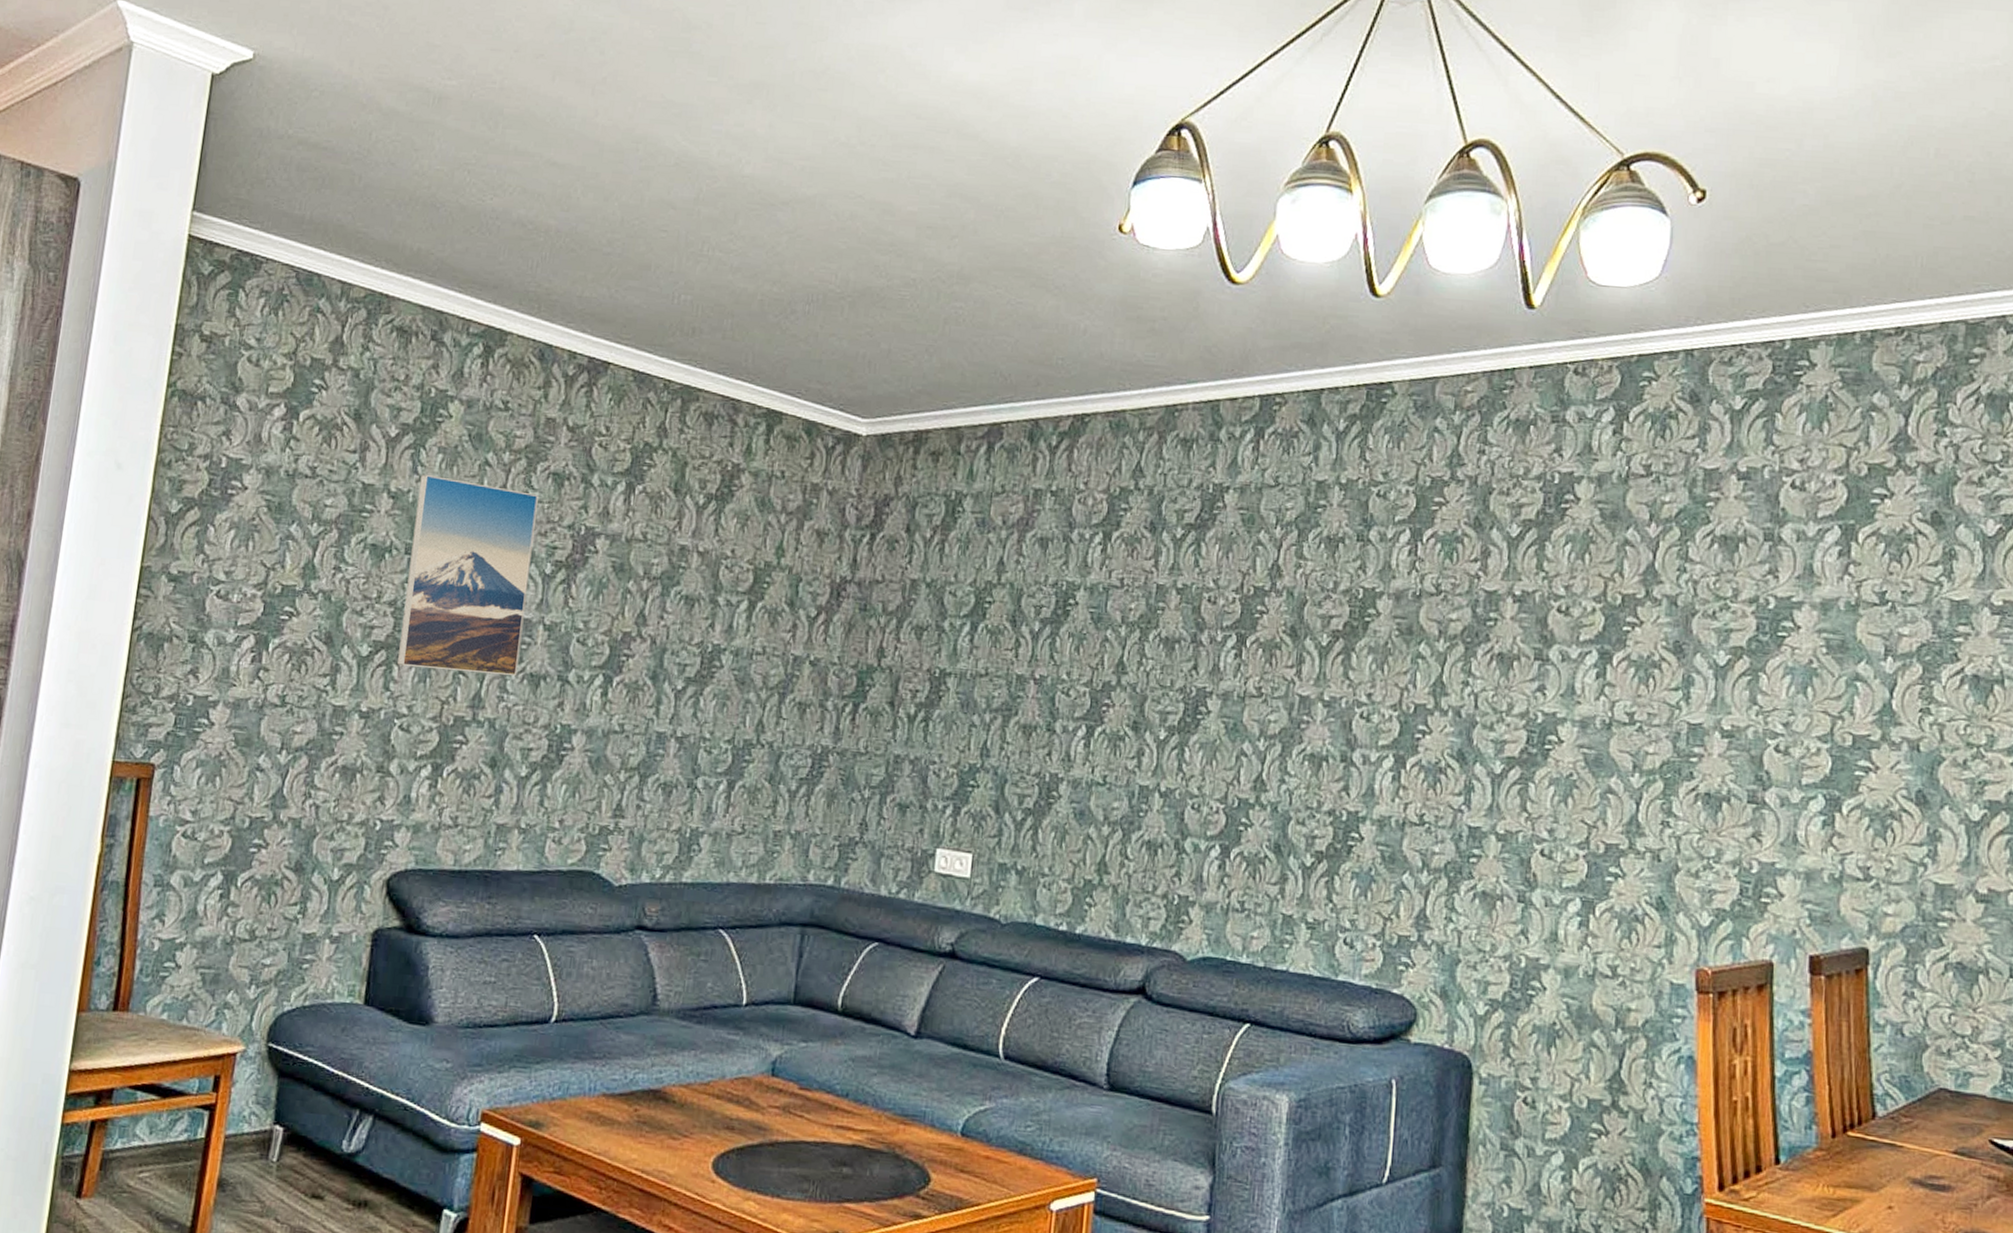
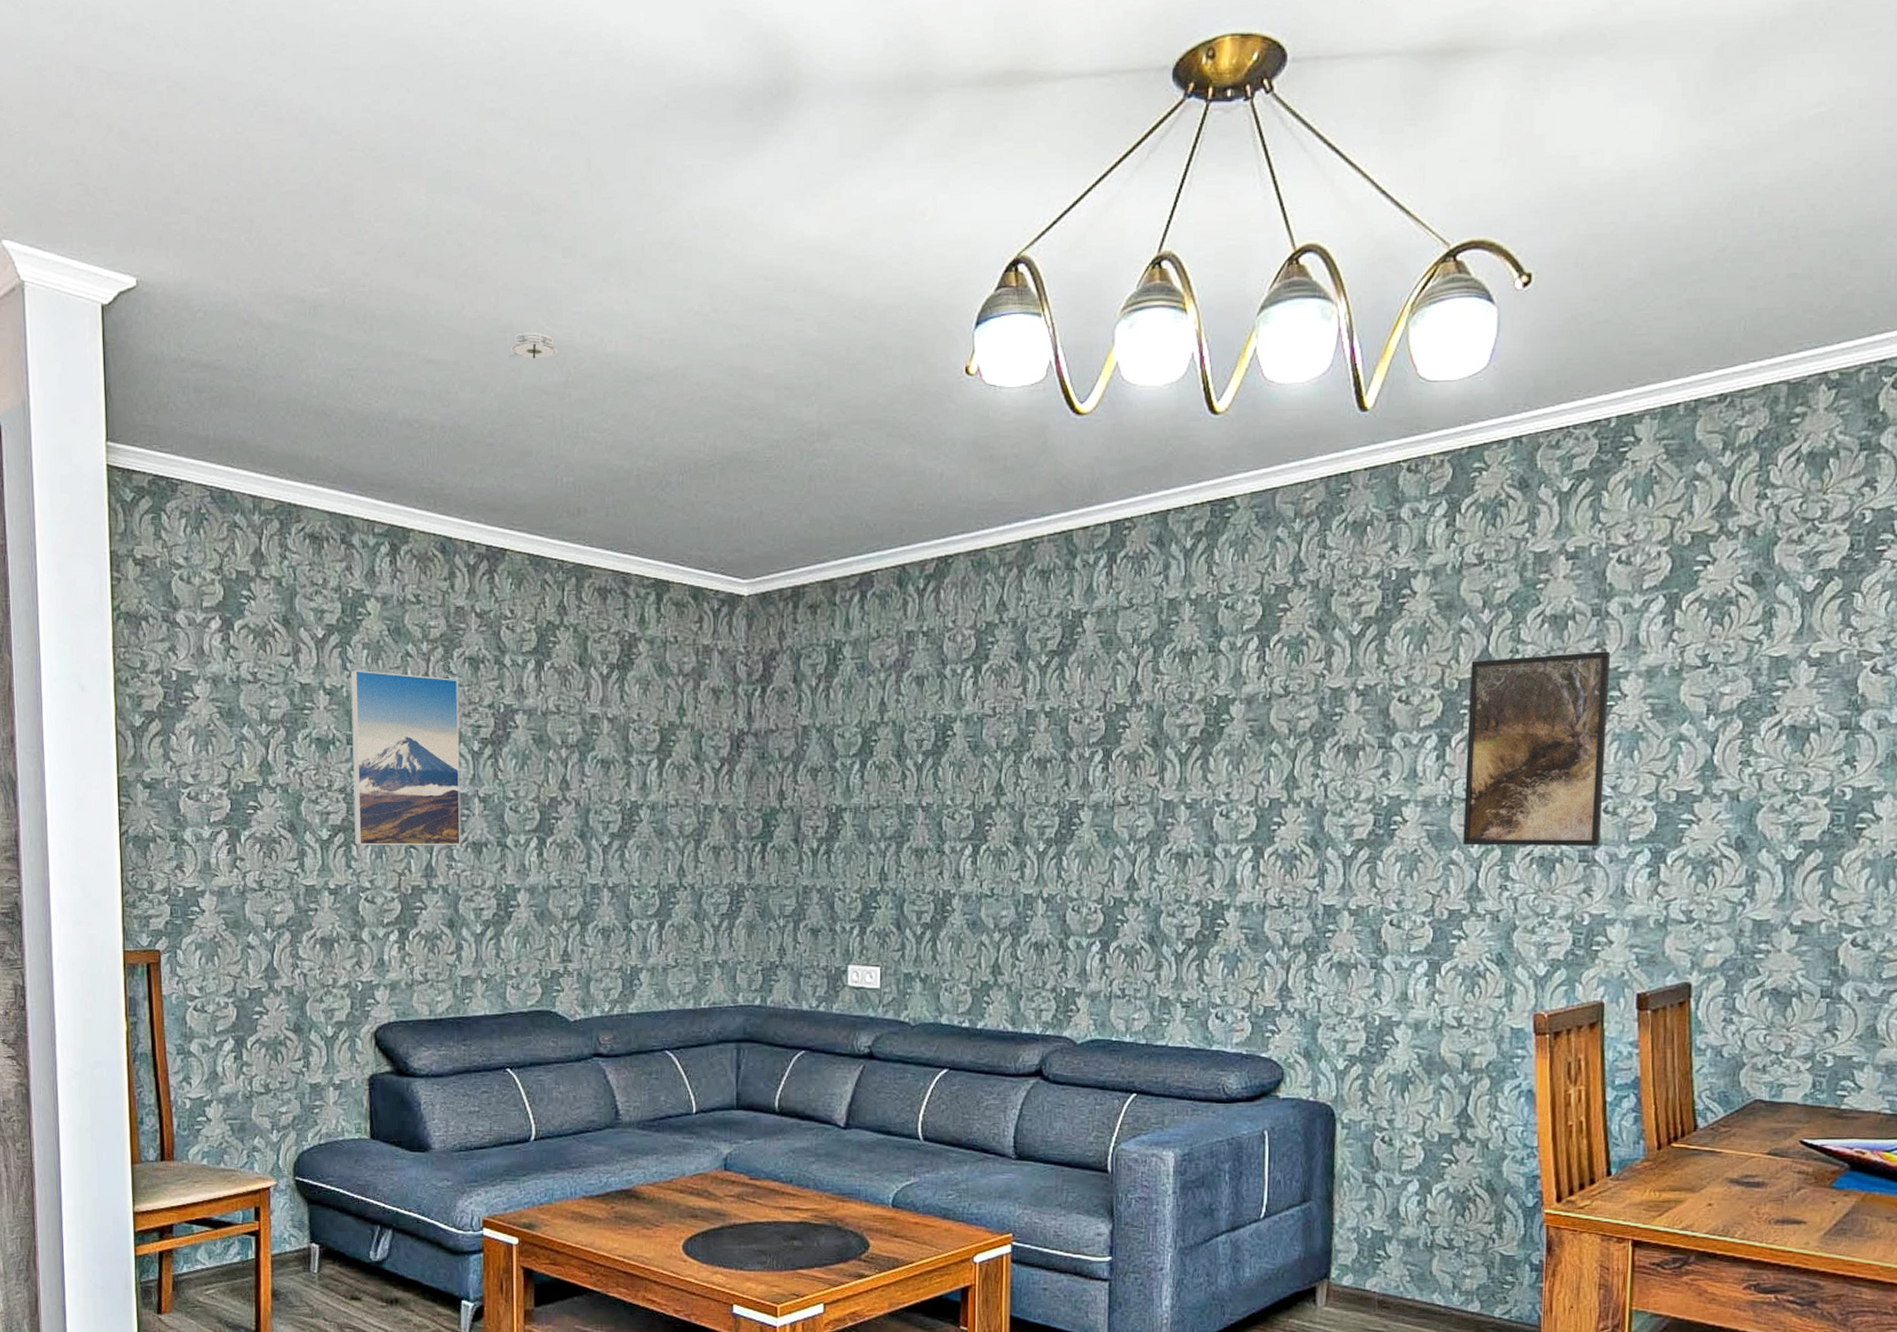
smoke detector: none [639,145,692,173] -> present [509,332,558,359]
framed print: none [1622,575,1784,787] -> present [1463,651,1611,846]

